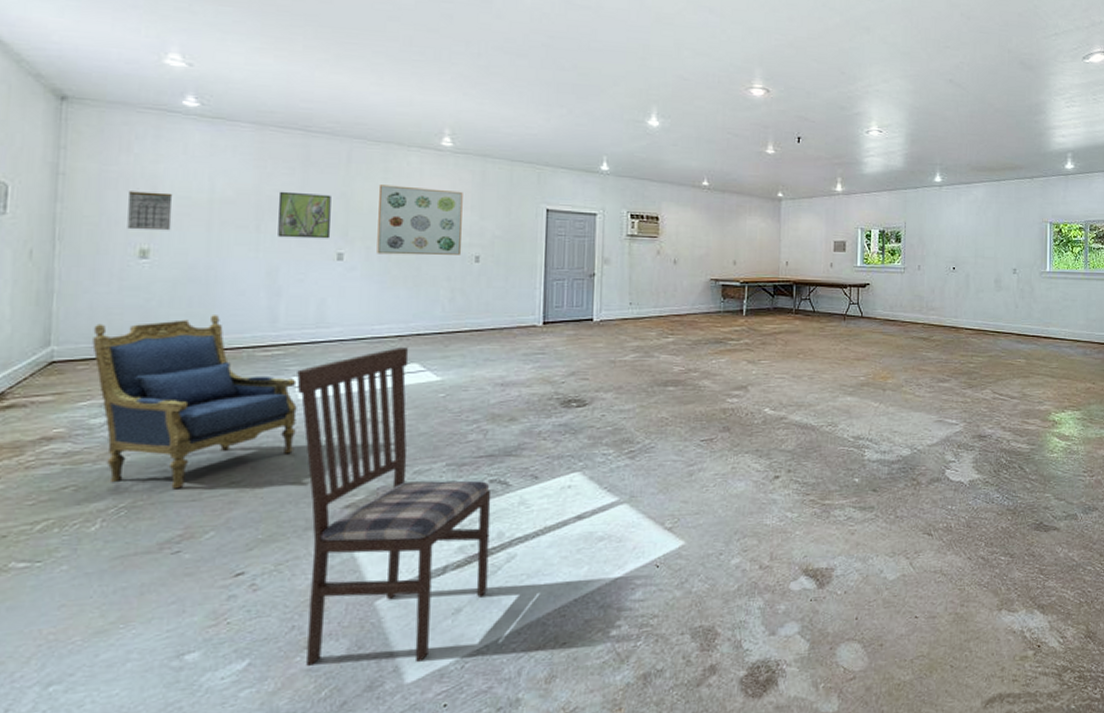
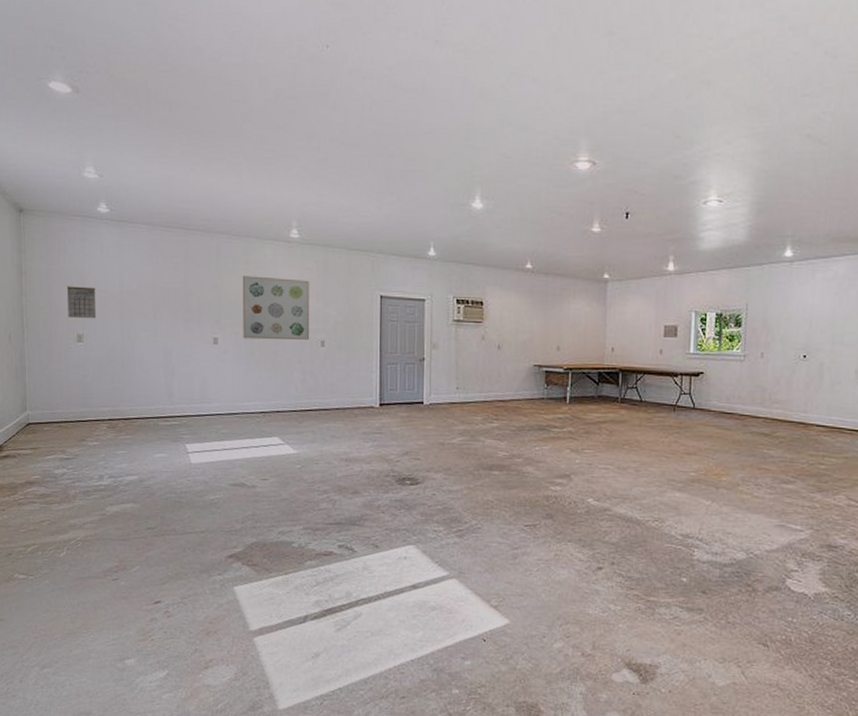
armchair: present [92,315,297,489] -> none [52,390,190,530]
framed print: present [278,191,331,239] -> none [168,283,208,325]
dining chair: present [296,347,492,666] -> none [189,422,340,693]

